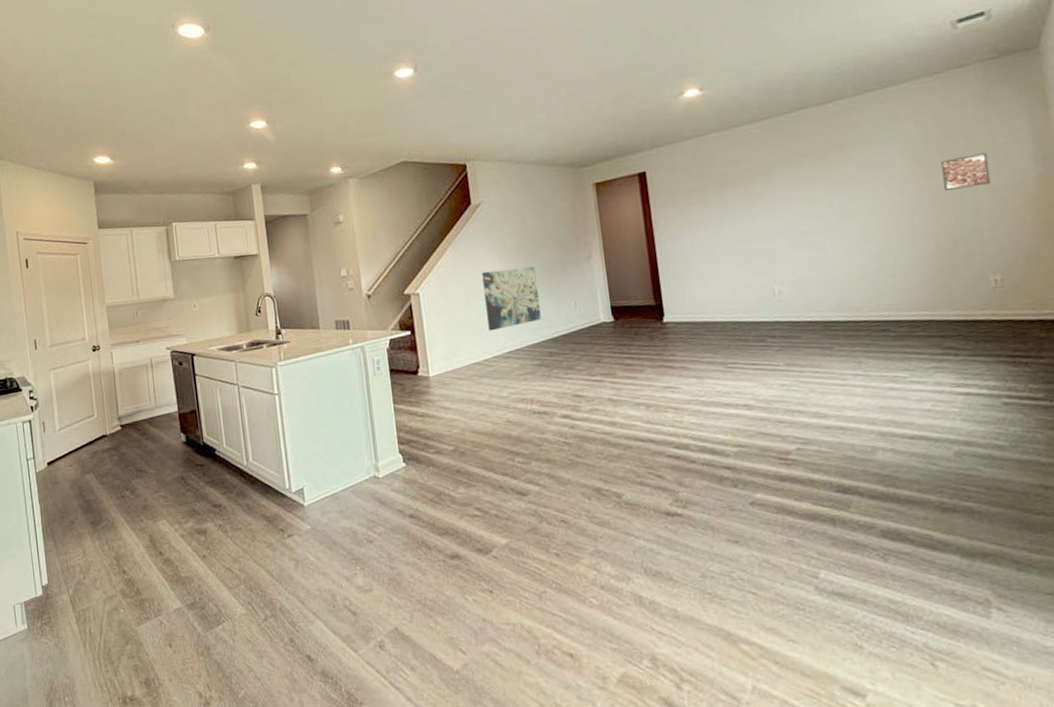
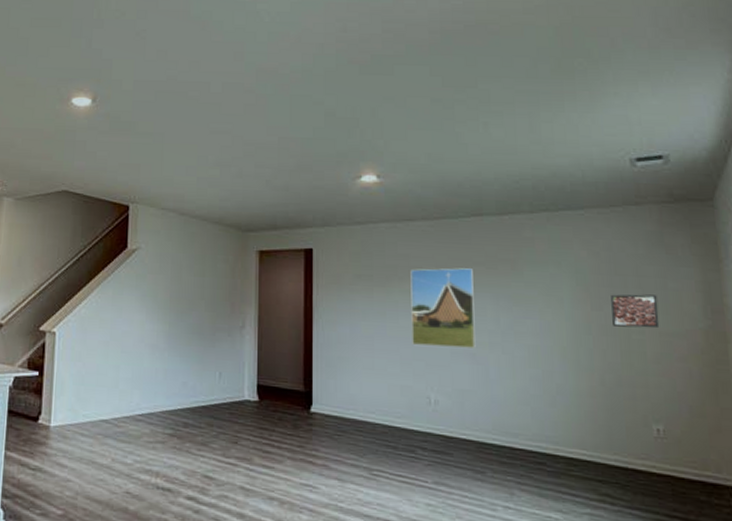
wall art: present [482,267,541,331] -> none [123,322,183,388]
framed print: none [742,161,813,244] -> present [410,268,476,348]

